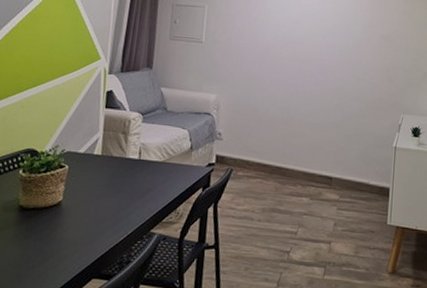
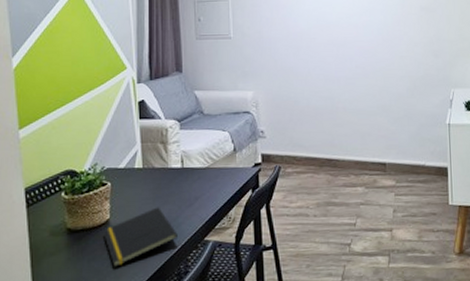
notepad: none [53,194,125,249] -> present [102,207,178,267]

